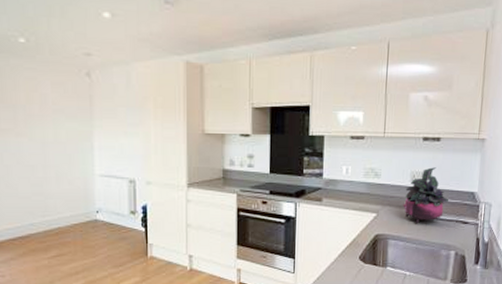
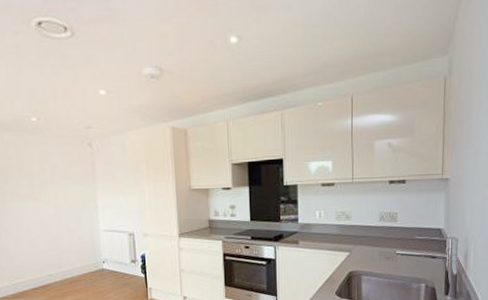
potted plant: present [403,167,448,224] -> none [374,207,416,261]

